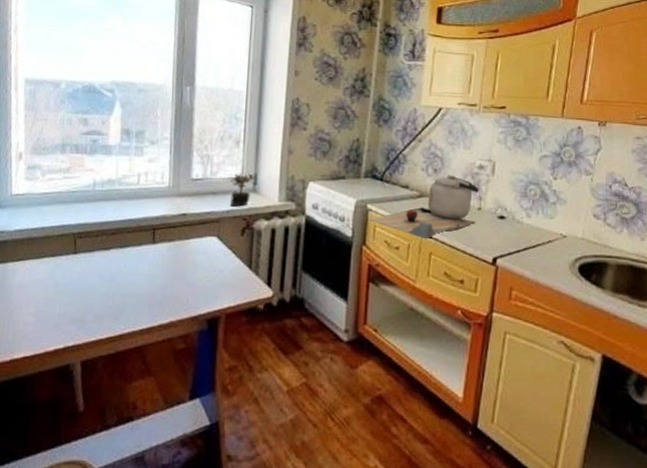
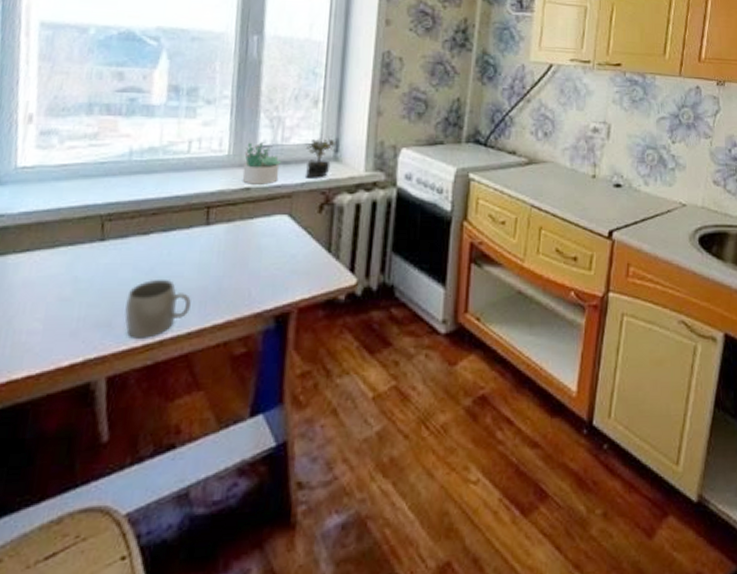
mug: none [93,285,142,332] -> present [124,279,191,339]
succulent plant: none [180,176,211,211] -> present [242,142,282,185]
cutting board: present [369,207,475,240] -> none [471,176,589,212]
kettle: present [428,175,480,219] -> none [538,139,594,188]

